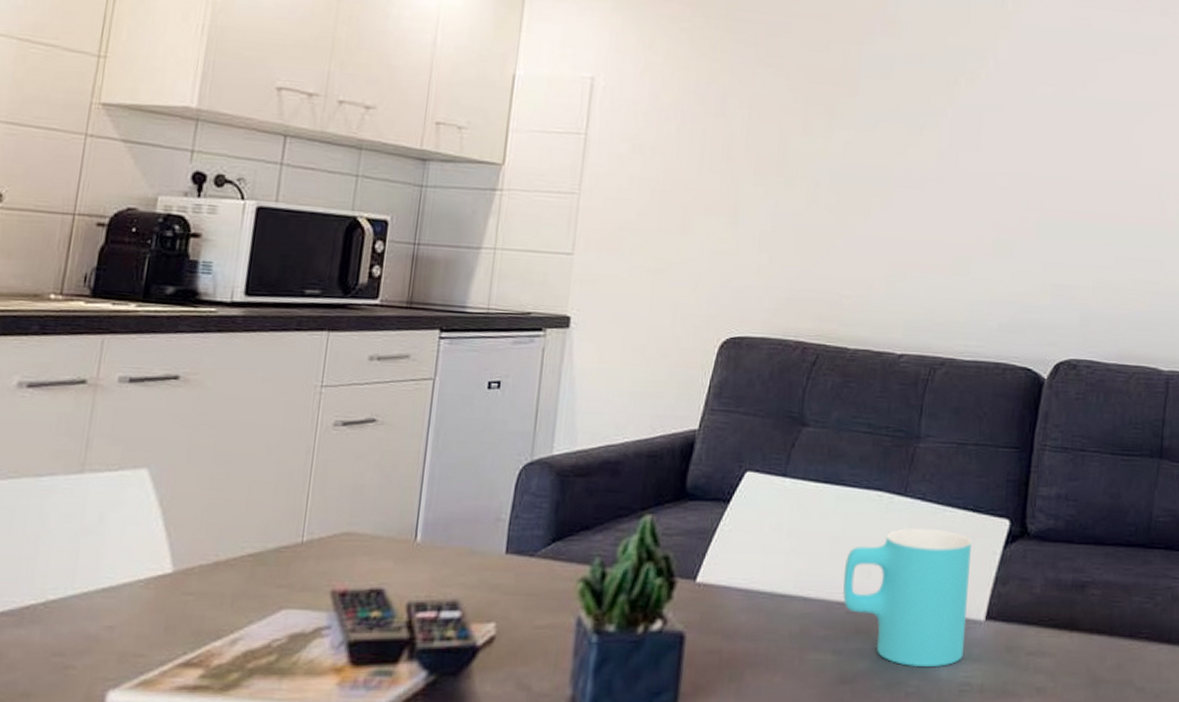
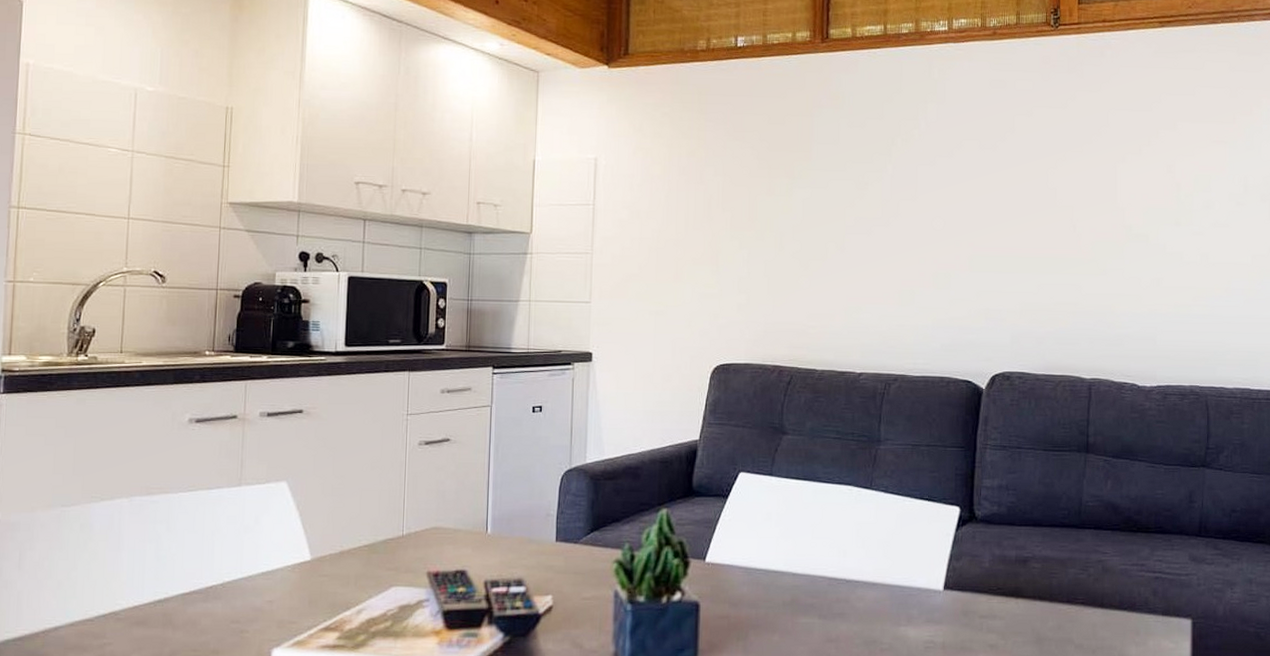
cup: present [843,527,972,668] -> none [824,515,928,629]

